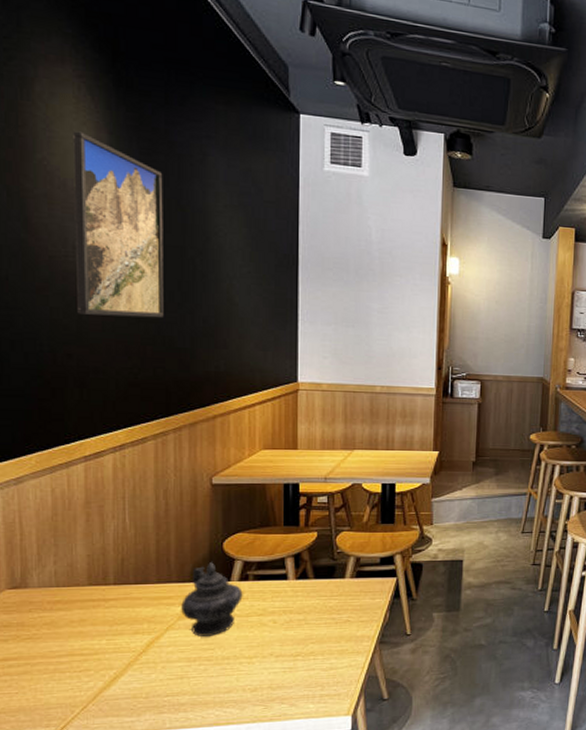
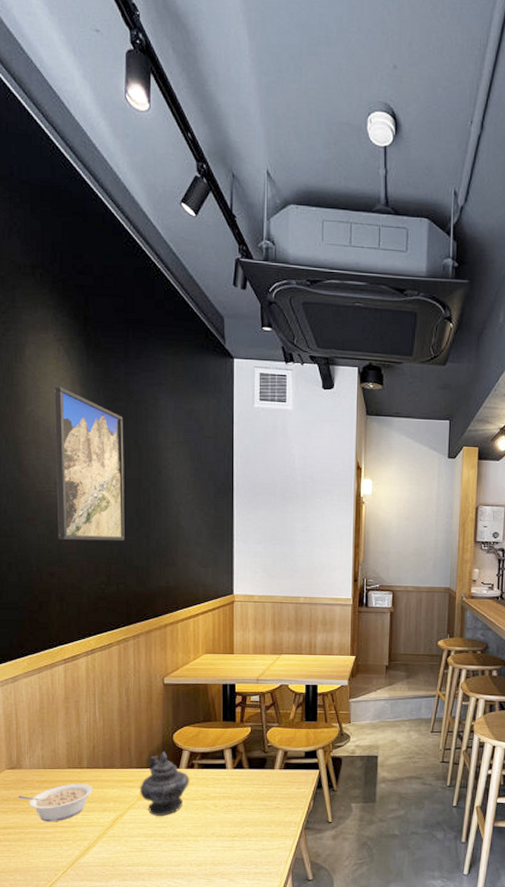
legume: none [21,602,121,650] -> present [17,783,92,822]

